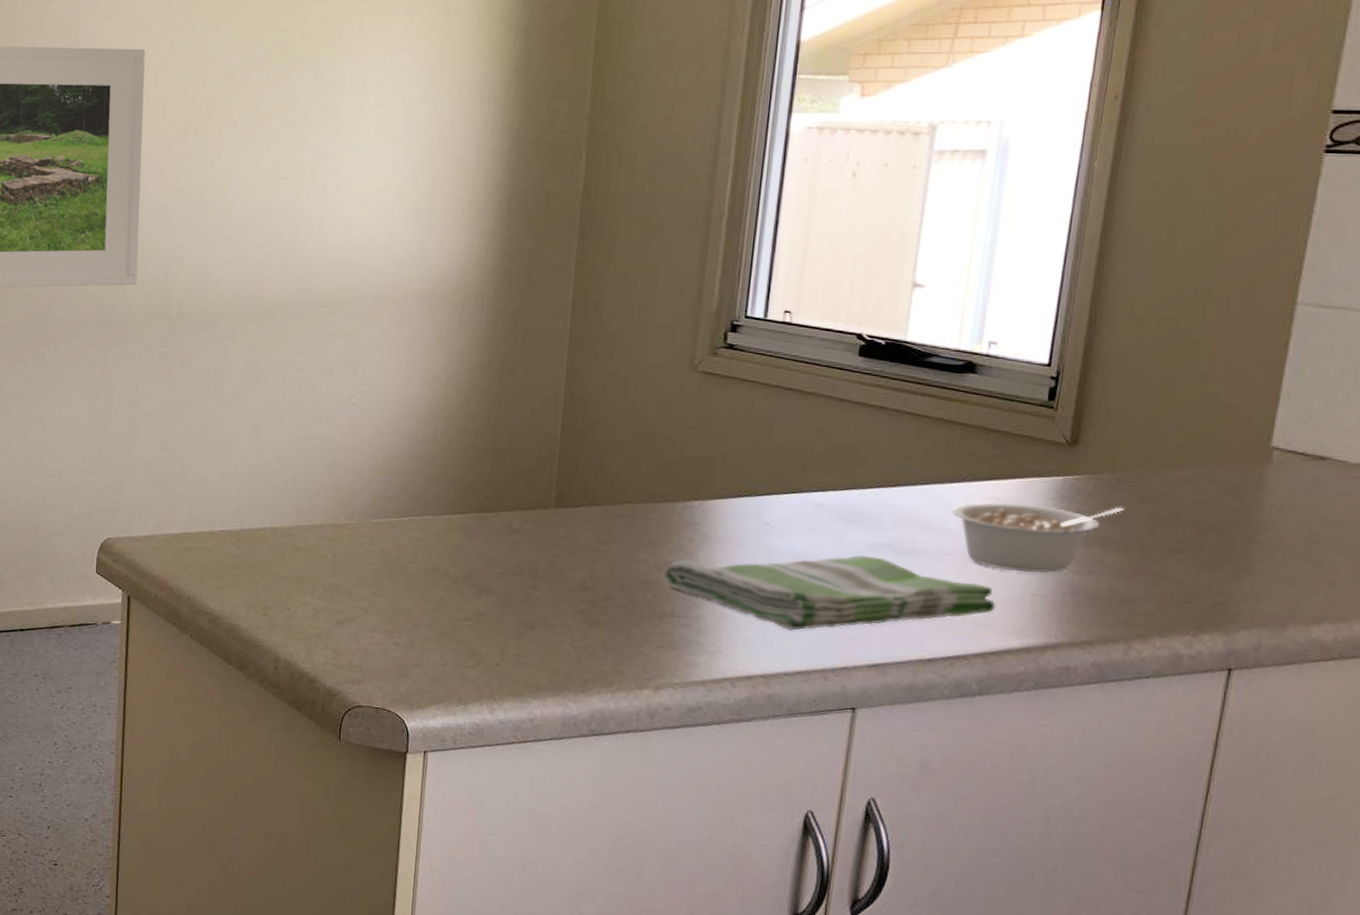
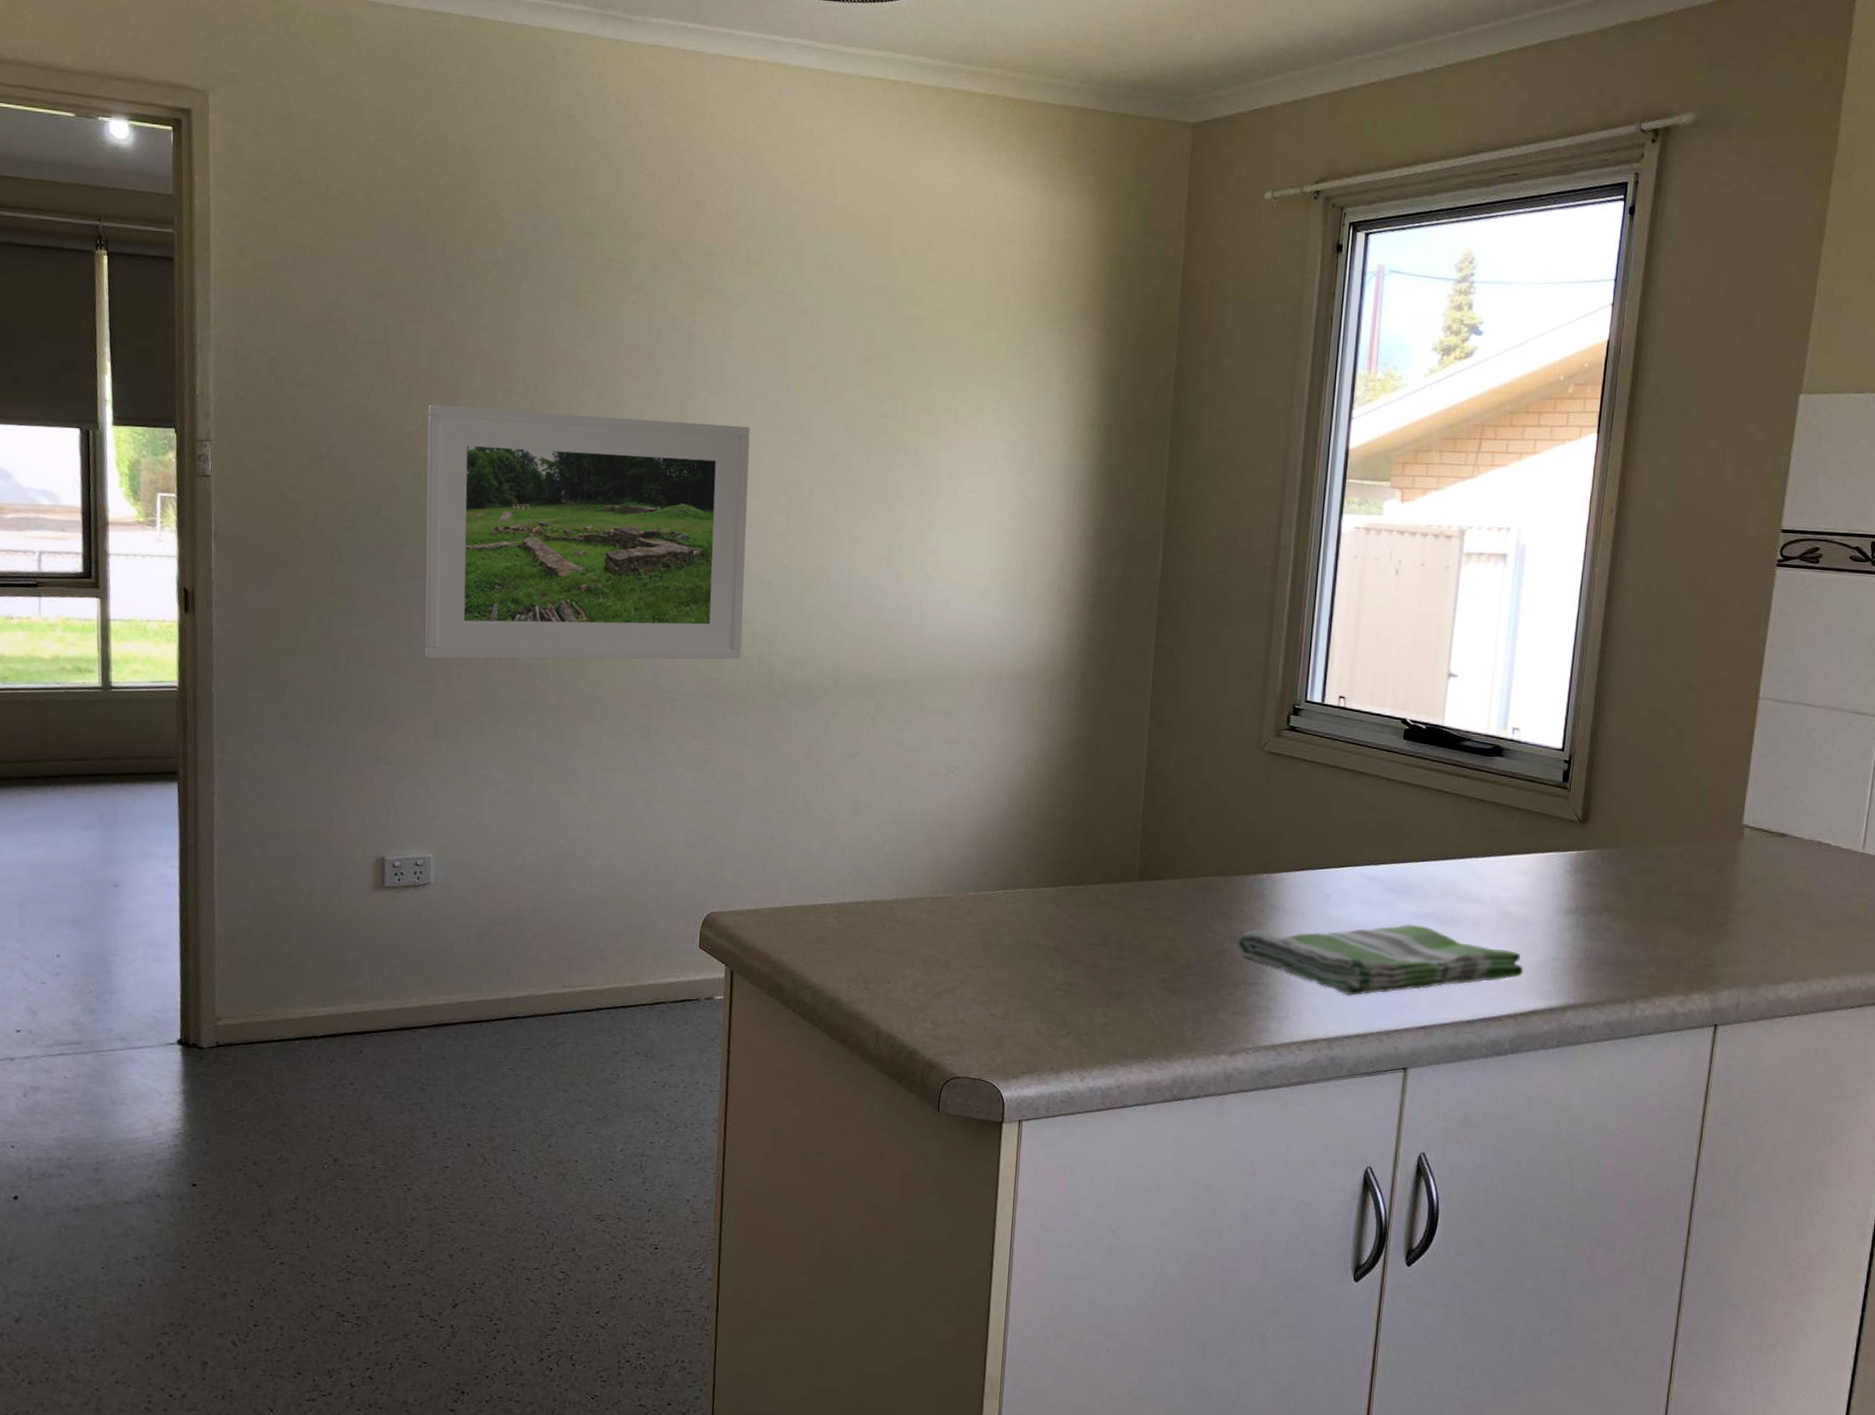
legume: present [953,502,1124,573] -> none [1486,874,1627,939]

